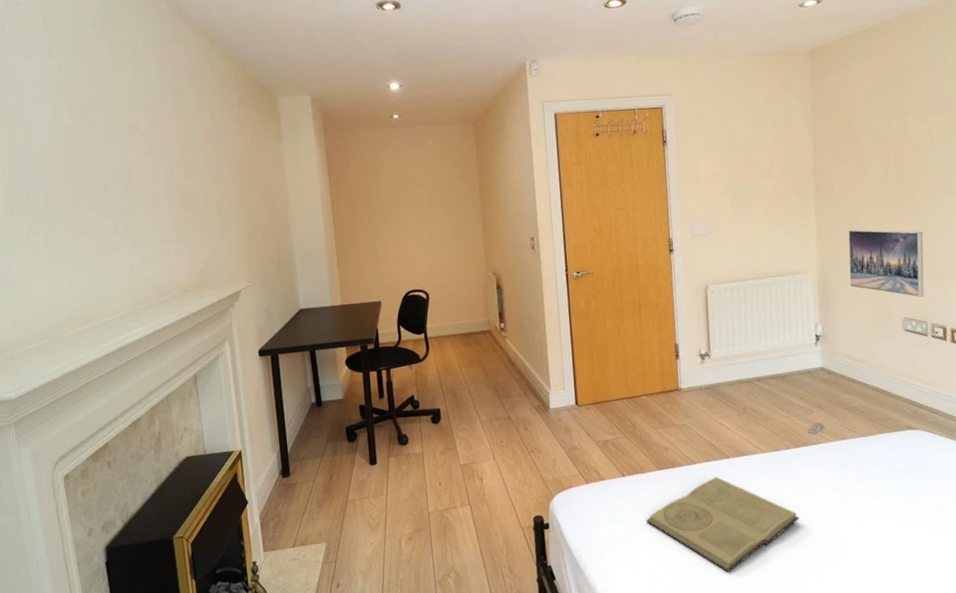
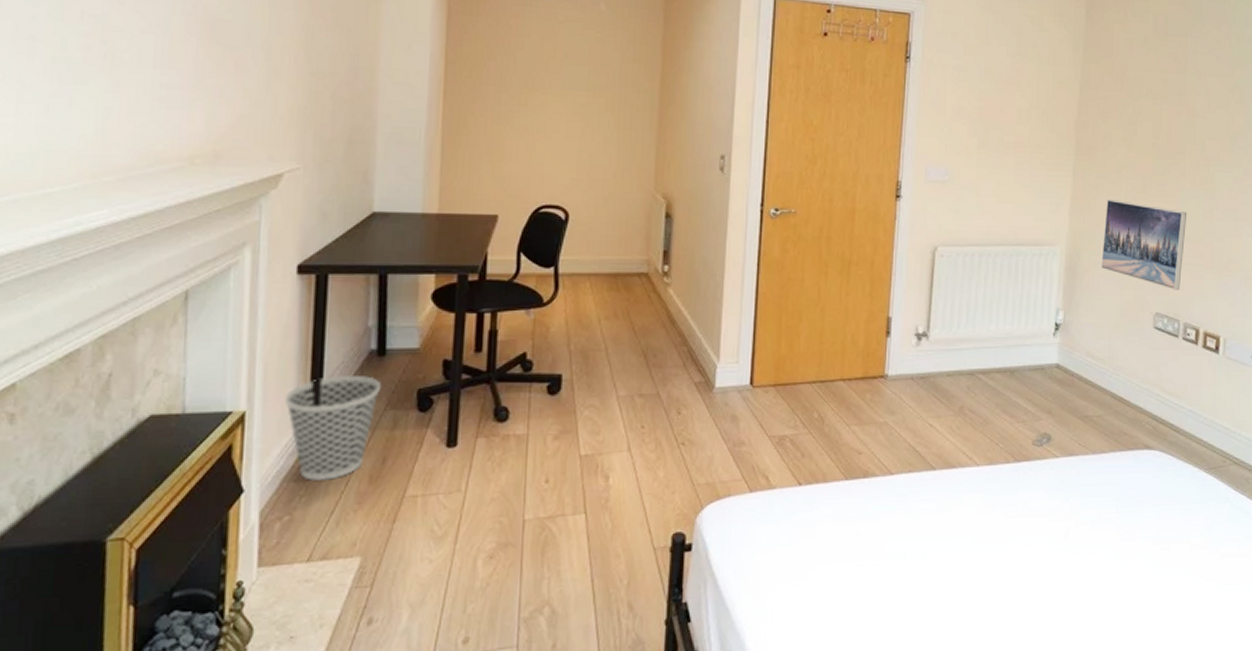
wastebasket: none [263,420,323,493] -> present [284,376,382,481]
book: present [646,477,799,572] -> none [822,493,1009,618]

